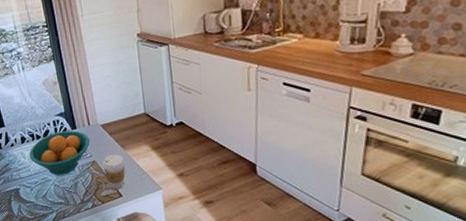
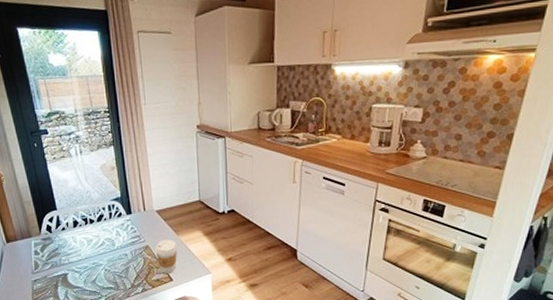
fruit bowl: present [29,130,91,175] -> none [80,215,145,260]

